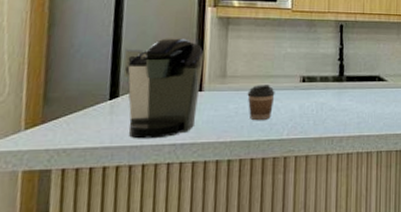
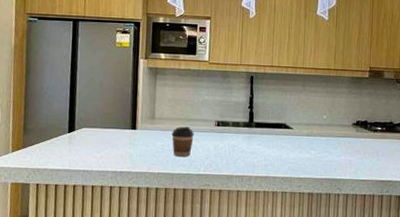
coffee maker: present [123,38,204,139] -> none [78,84,137,166]

